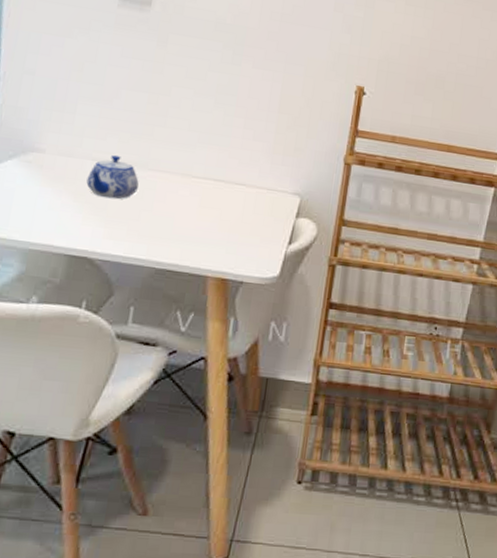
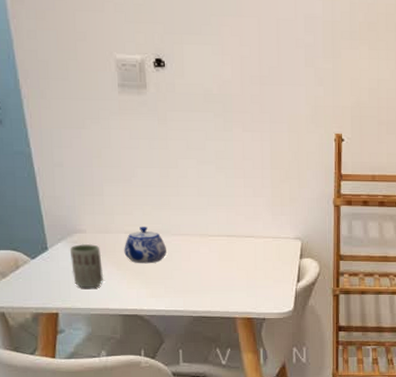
cup: none [17,164,59,219] -> present [69,243,104,288]

